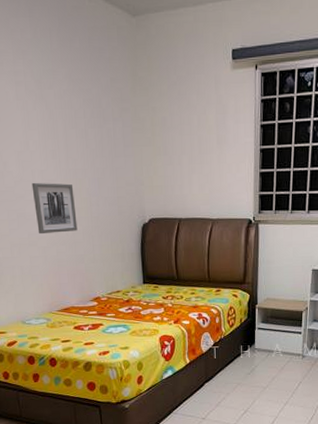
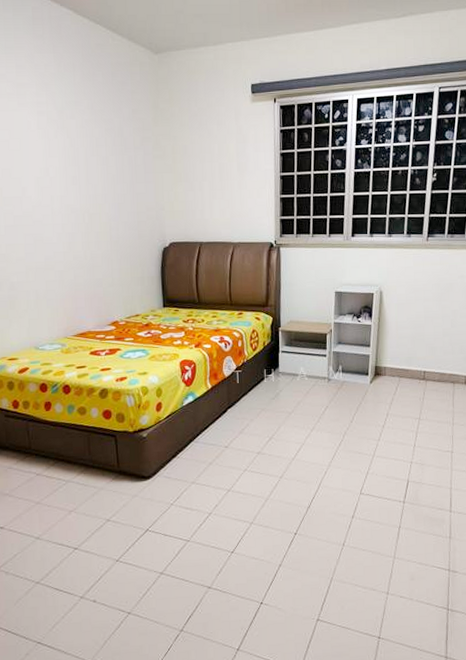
wall art: present [31,182,78,235] -> none [50,207,96,259]

